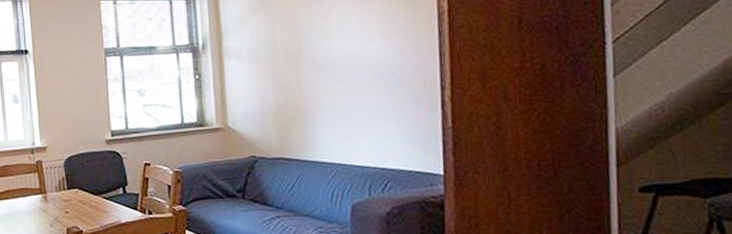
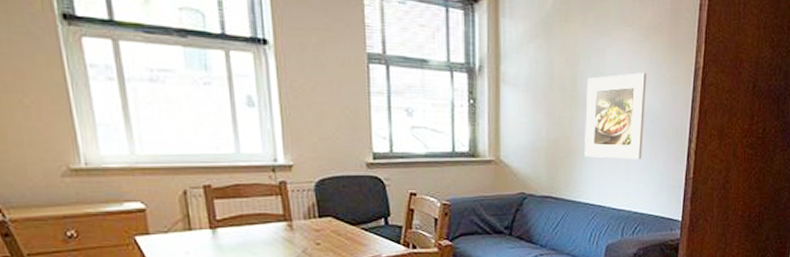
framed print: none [312,26,384,116] -> present [585,73,647,160]

